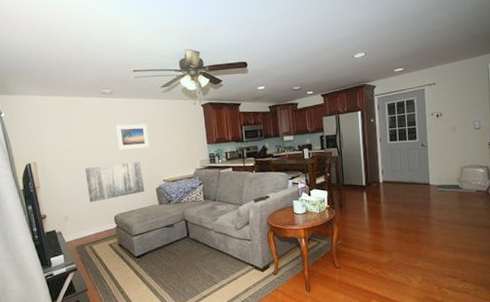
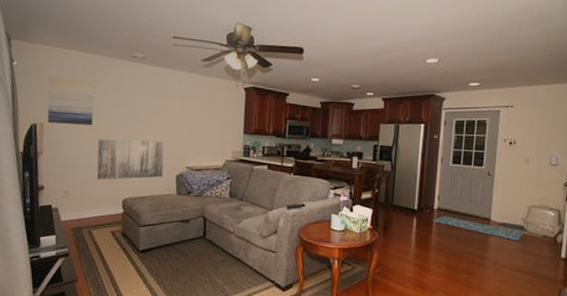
wall art: none [34,121,78,161] -> present [47,77,95,126]
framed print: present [115,124,150,150] -> none [140,95,178,127]
rug: none [380,186,459,199] -> present [432,215,523,241]

